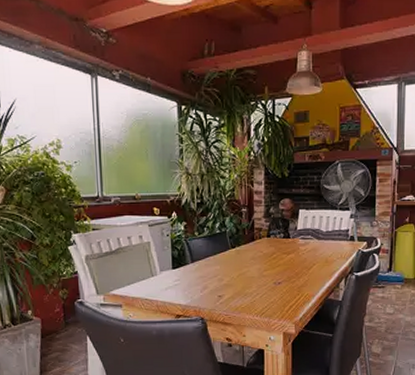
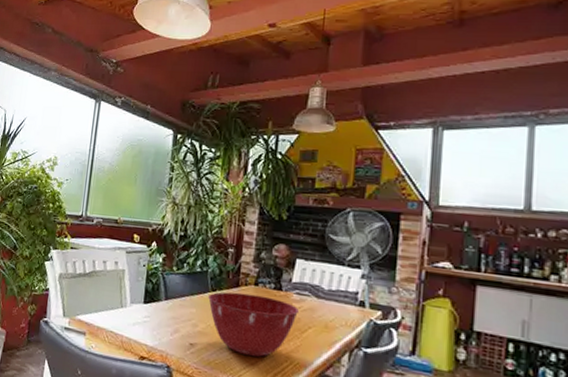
mixing bowl: none [229,245,304,296] -> present [208,292,299,357]

